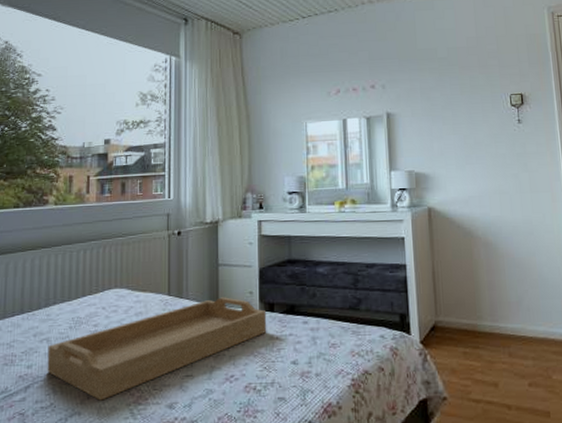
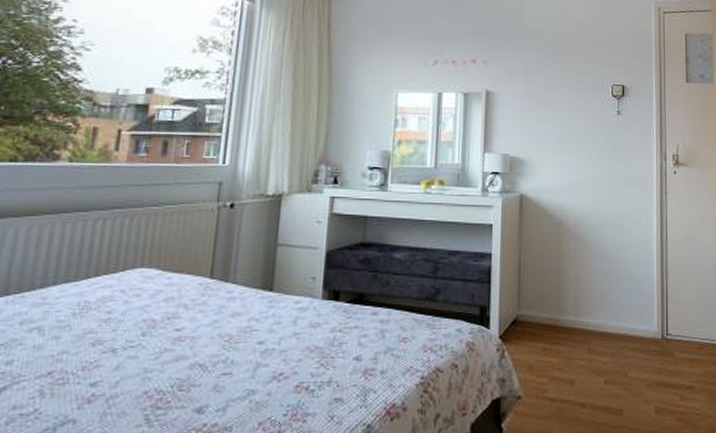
serving tray: present [47,297,267,401] -> none [33,282,330,405]

